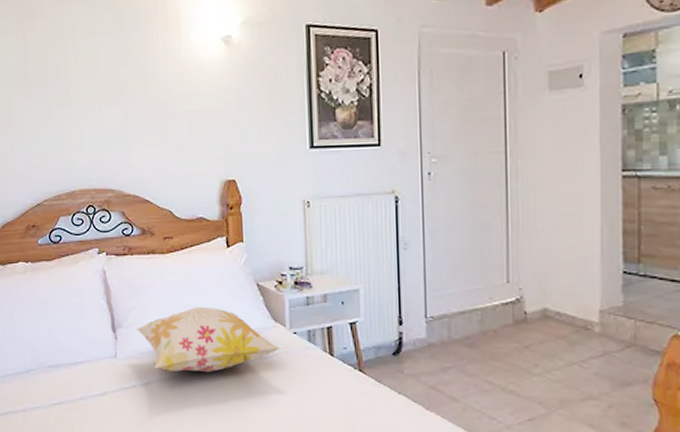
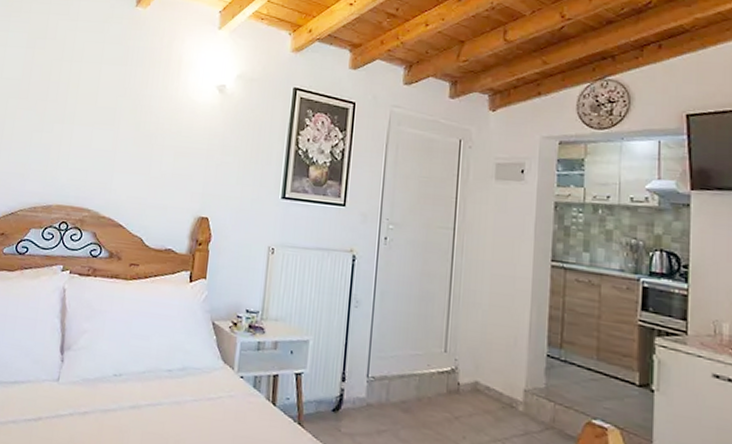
decorative pillow: present [137,306,279,373] -> none [85,338,224,409]

